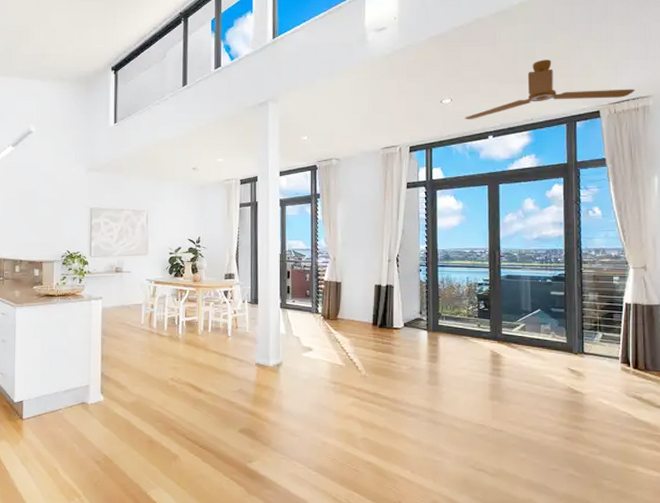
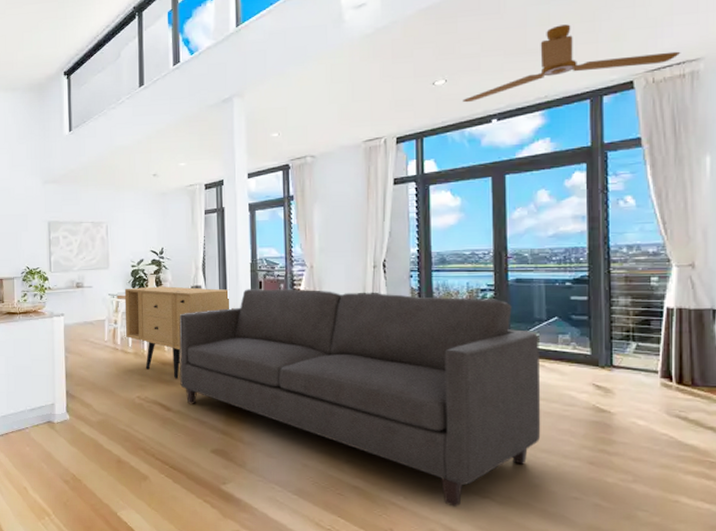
sideboard: none [161,273,264,361] -> present [124,286,234,378]
sofa: none [212,278,527,480] -> present [179,289,541,507]

